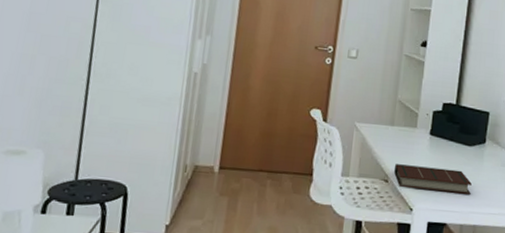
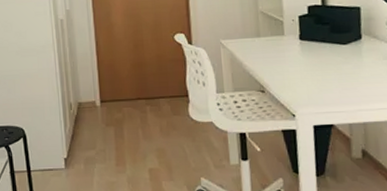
book: present [394,164,472,194] -> none [269,70,355,96]

